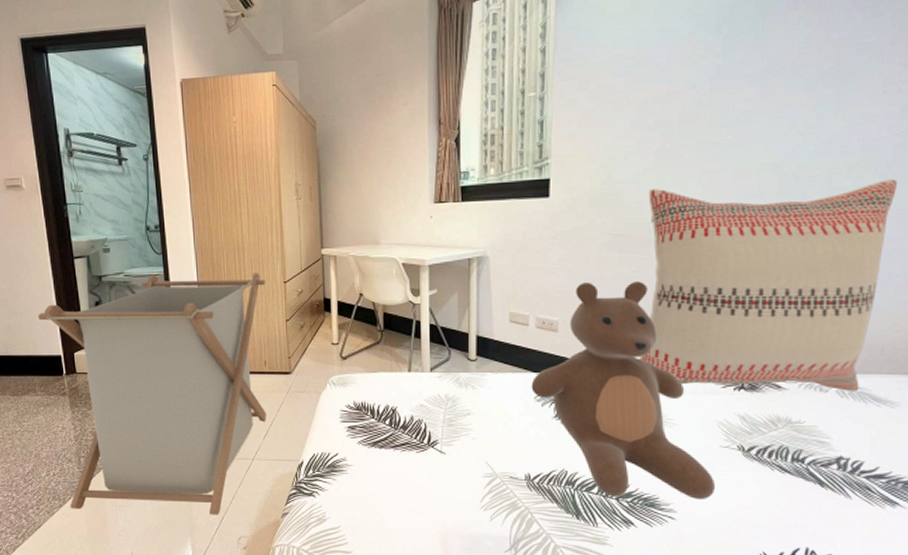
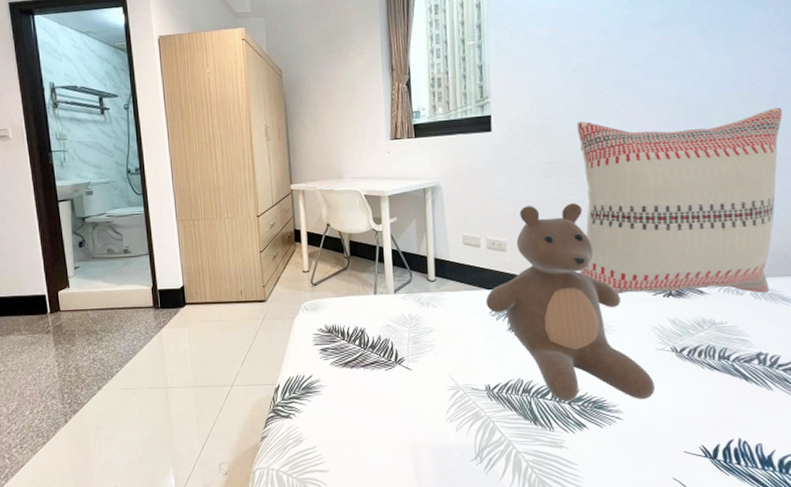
laundry basket: present [38,273,267,515] -> none [23,208,244,446]

